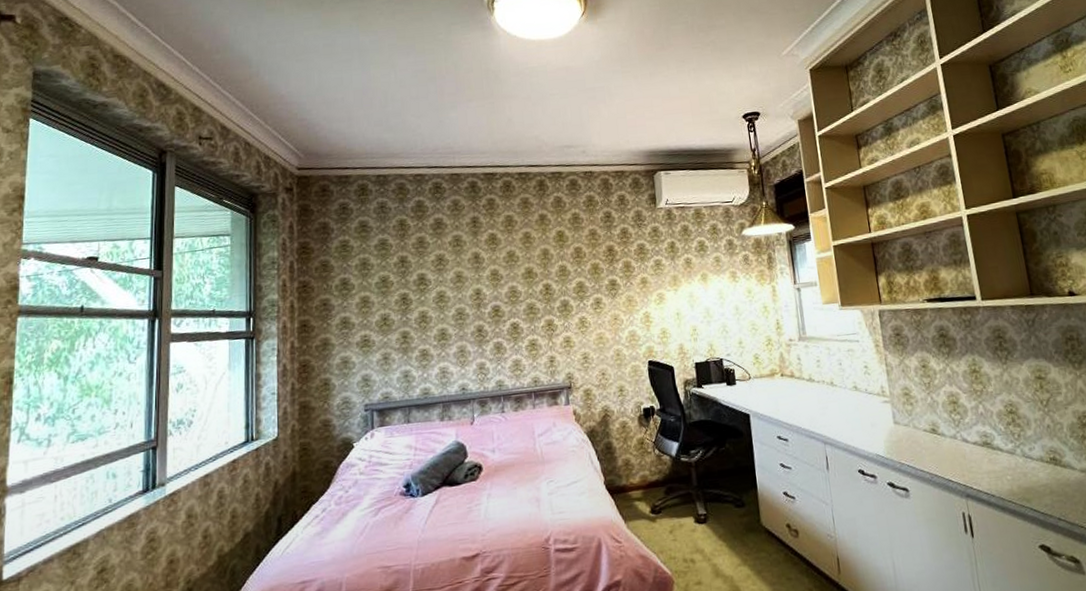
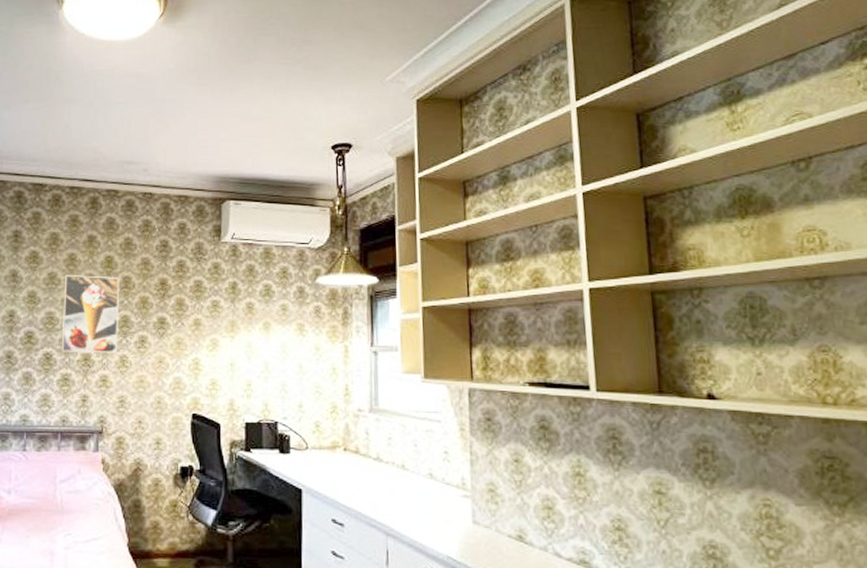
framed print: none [523,249,577,321] -> present [62,275,120,354]

